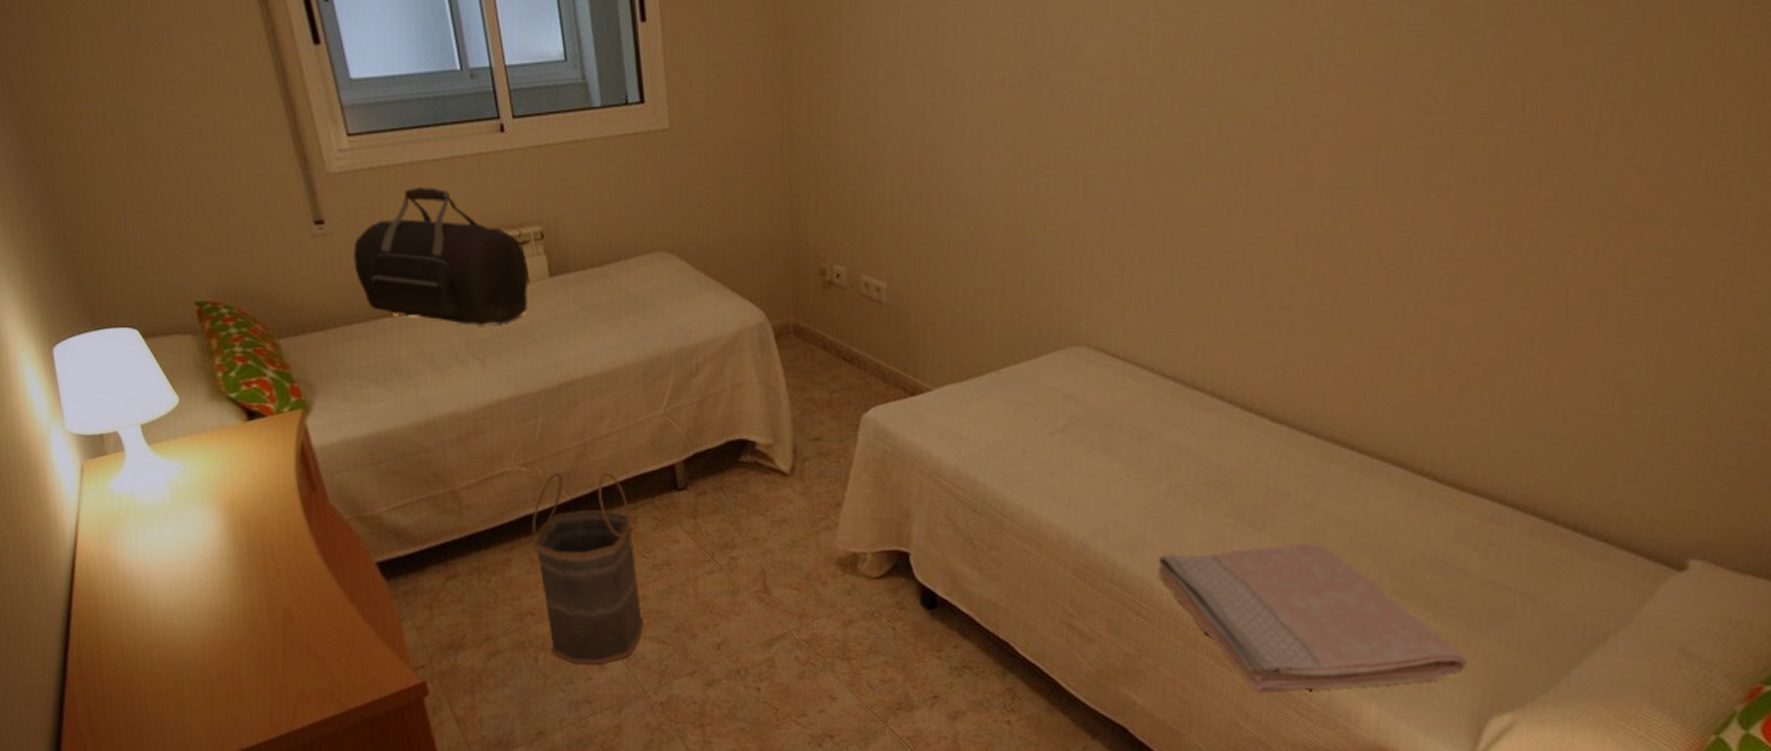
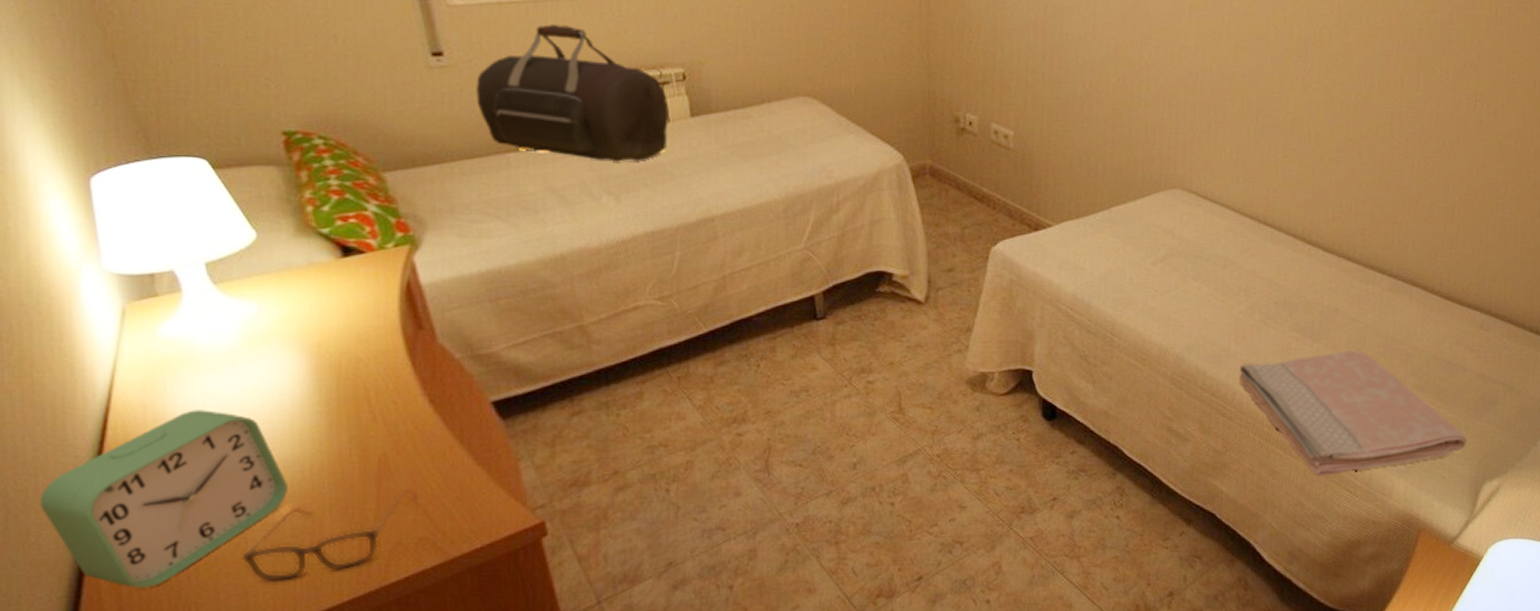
alarm clock: none [30,558,212,715] -> present [39,410,287,588]
eyeglasses: none [179,641,316,720] -> present [241,488,417,583]
basket: present [531,472,643,665] -> none [666,305,780,493]

